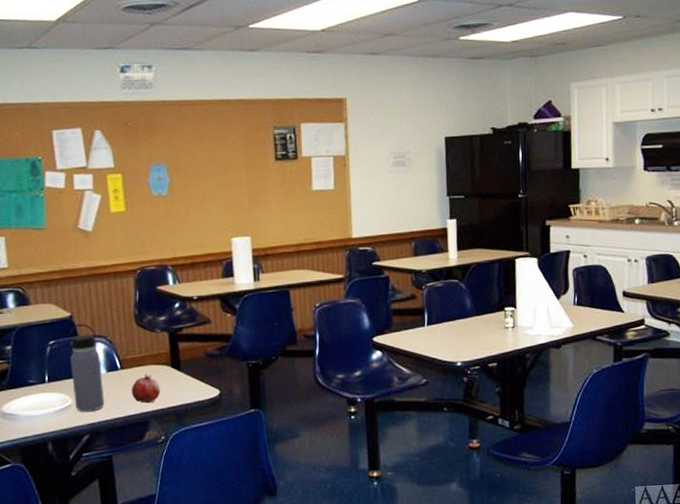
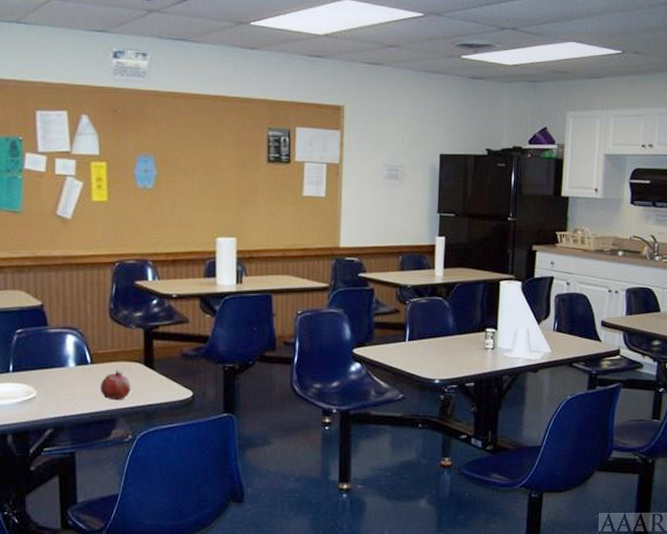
water bottle: present [68,324,104,412] -> none [38,314,71,405]

